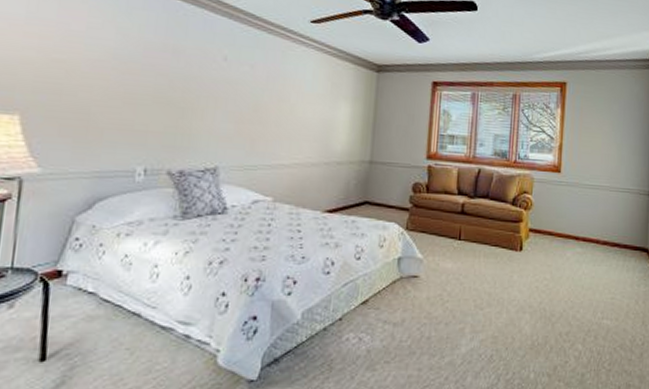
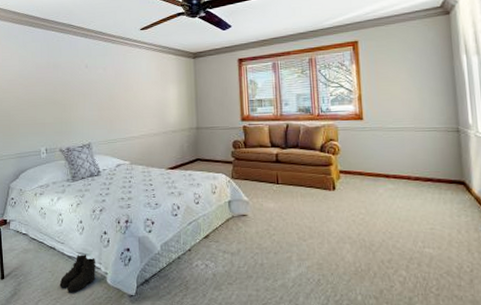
boots: none [141,324,205,378] -> present [59,255,96,292]

